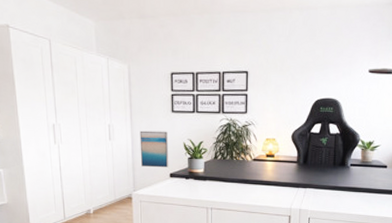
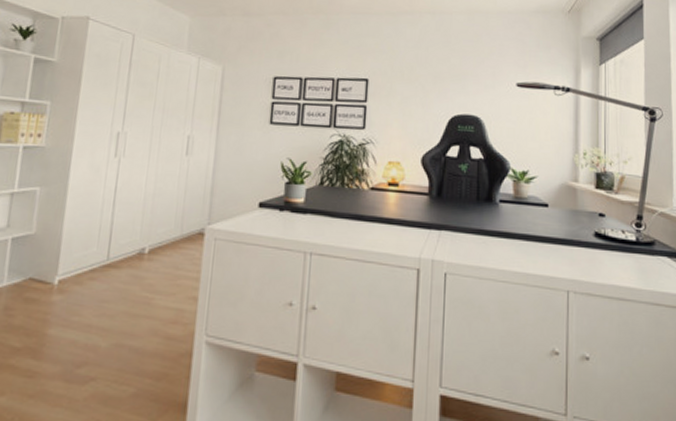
wall art: present [139,130,169,168] -> none [222,145,263,195]

